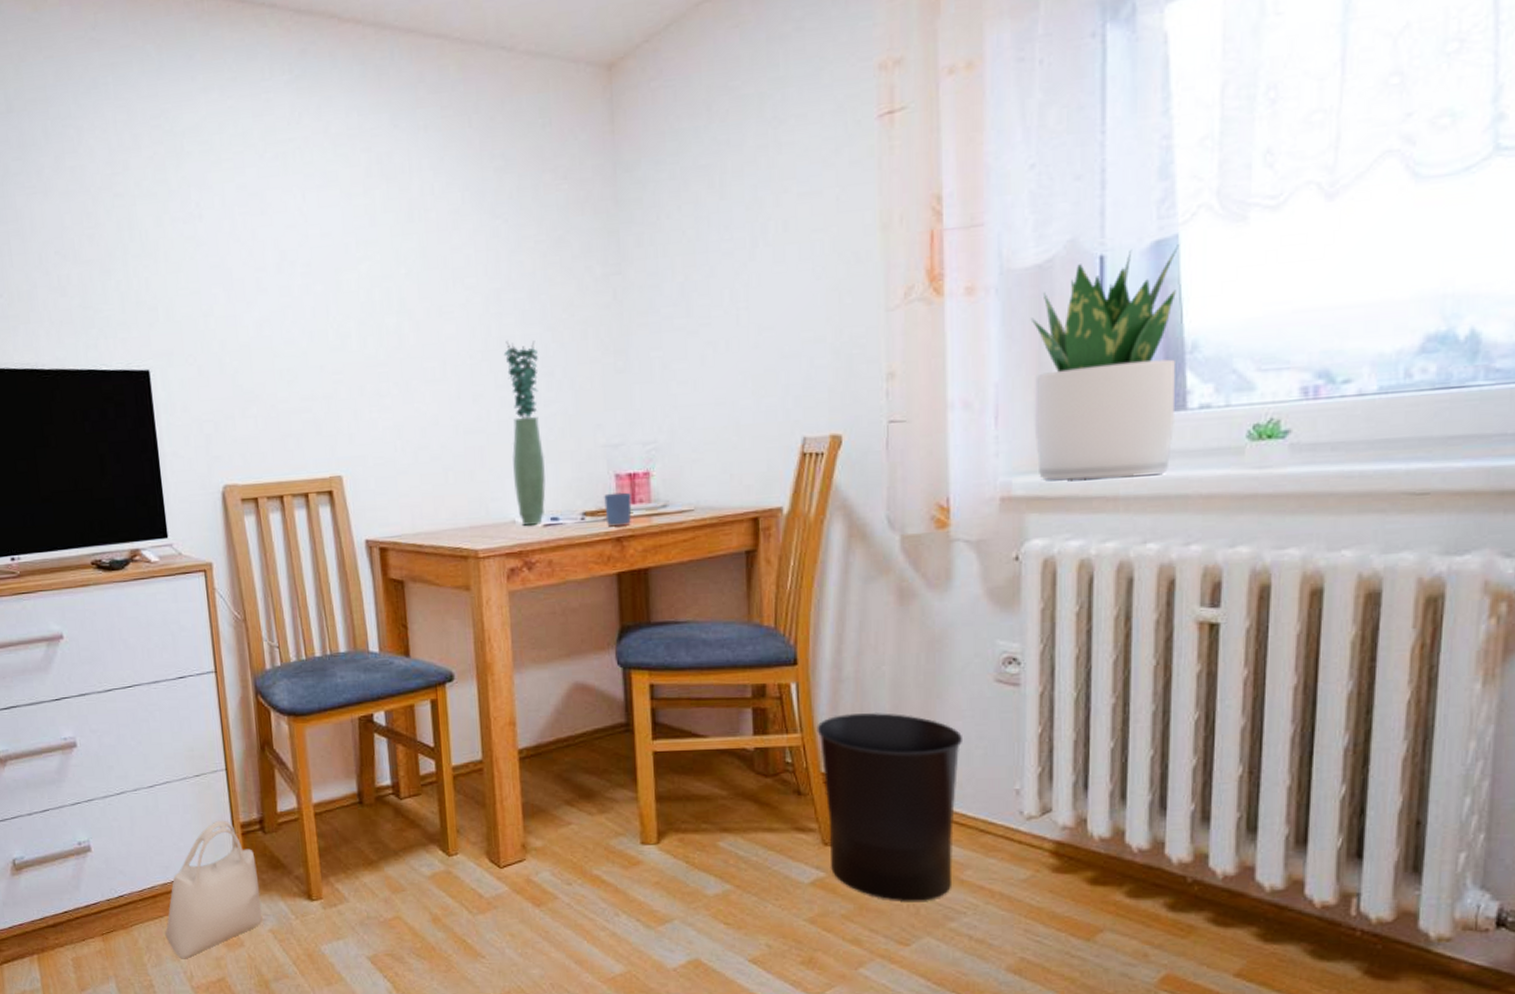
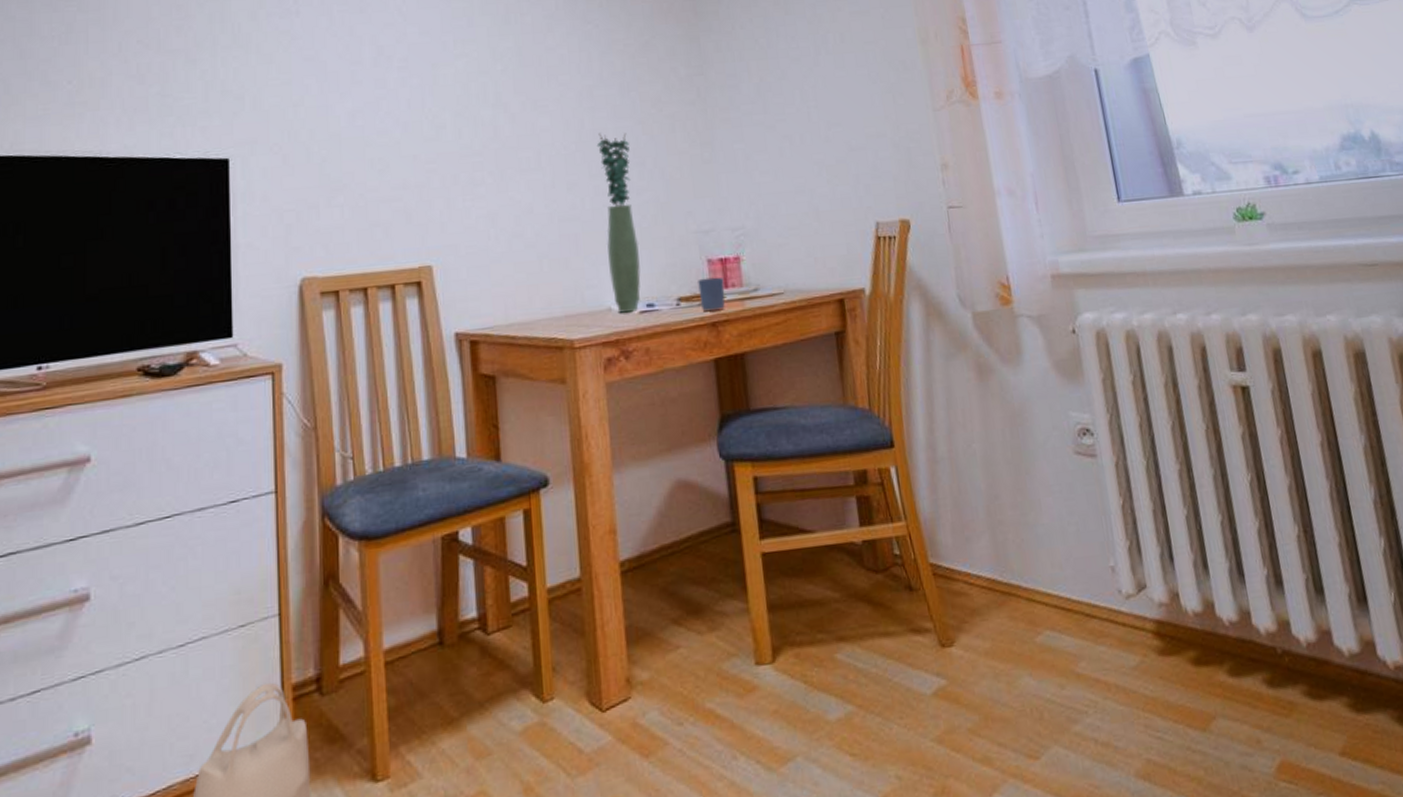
waste bin: present [817,713,962,901] -> none [919,493,1069,705]
planter: present [1030,244,1180,481] -> none [1050,62,1180,259]

